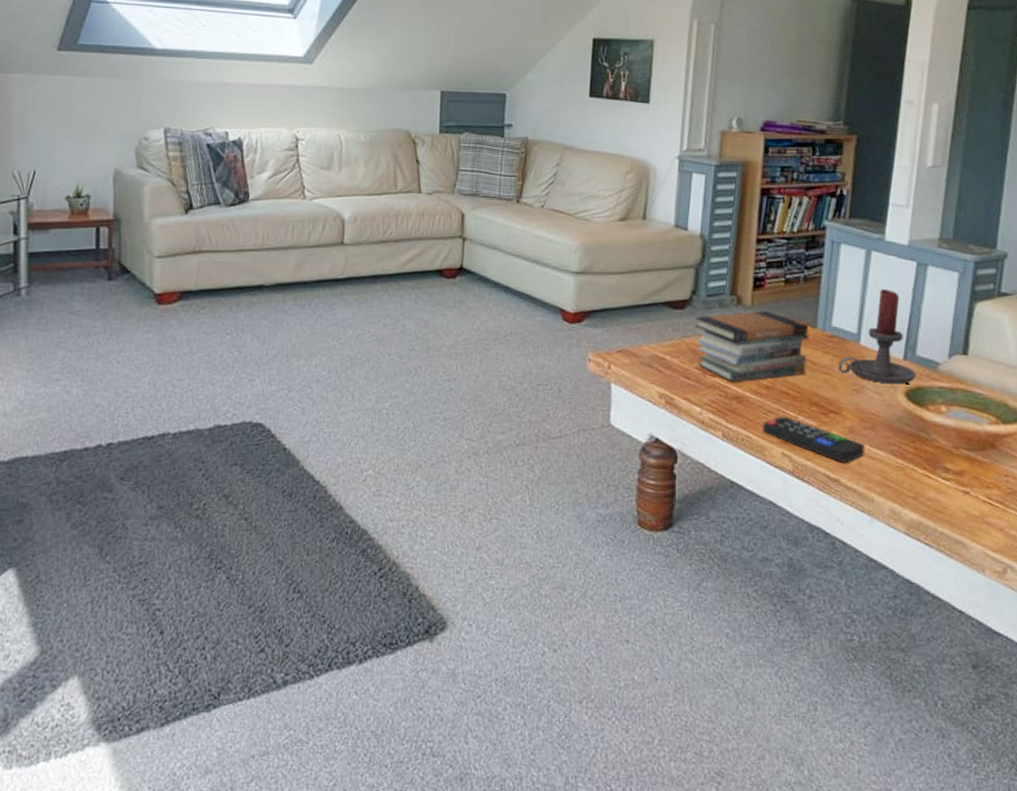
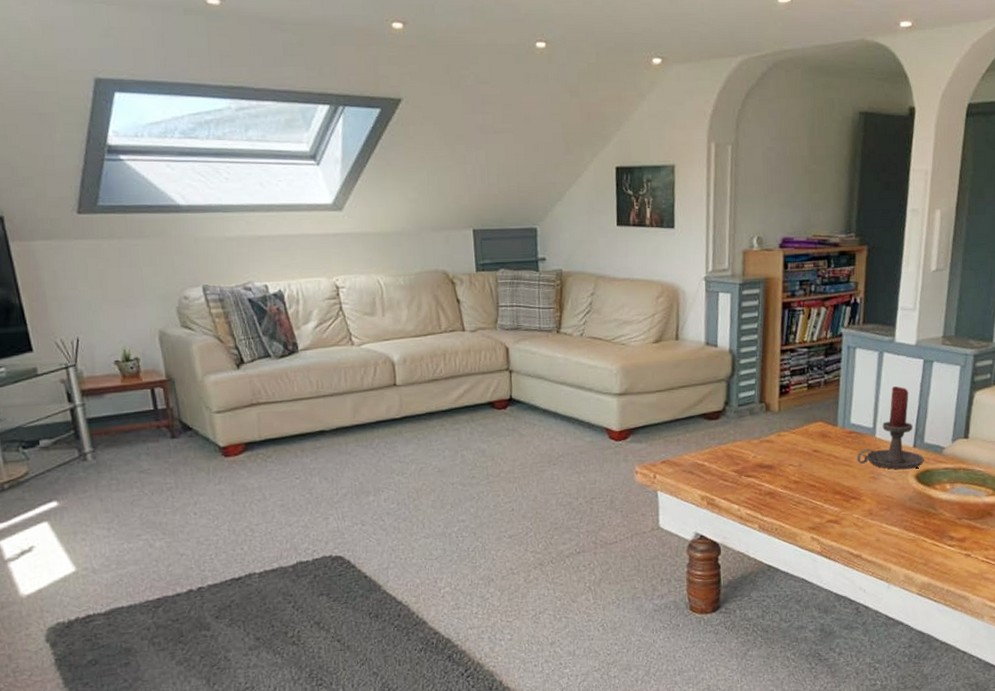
book stack: present [694,311,809,382] -> none [729,415,831,480]
remote control: present [762,415,865,463] -> none [793,505,882,541]

